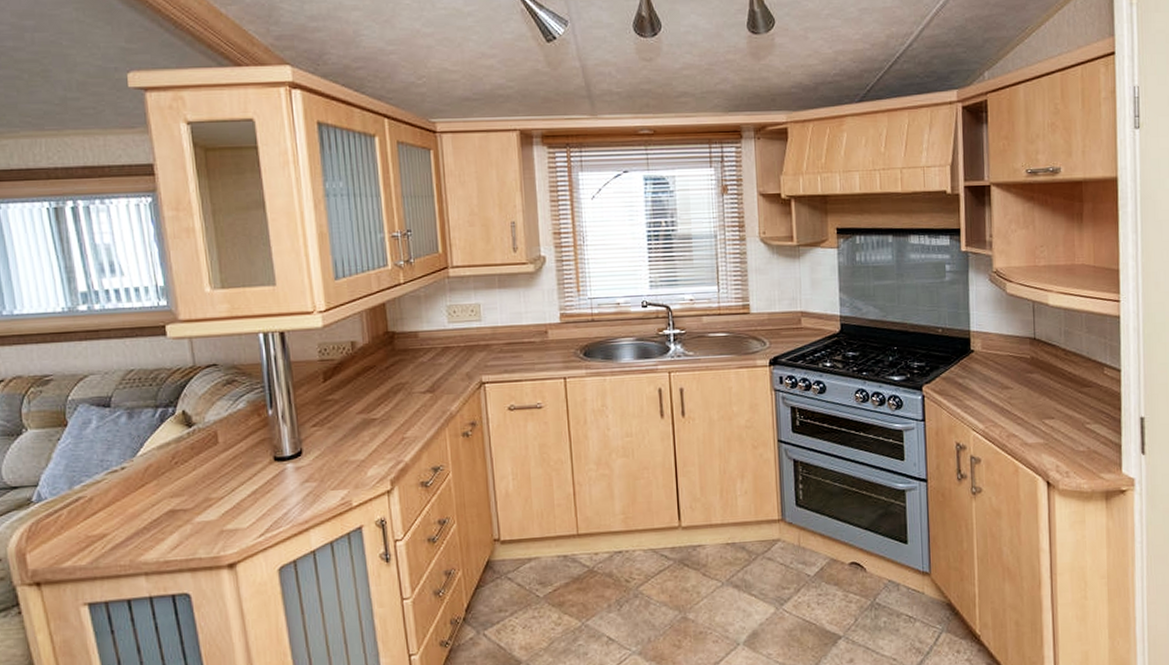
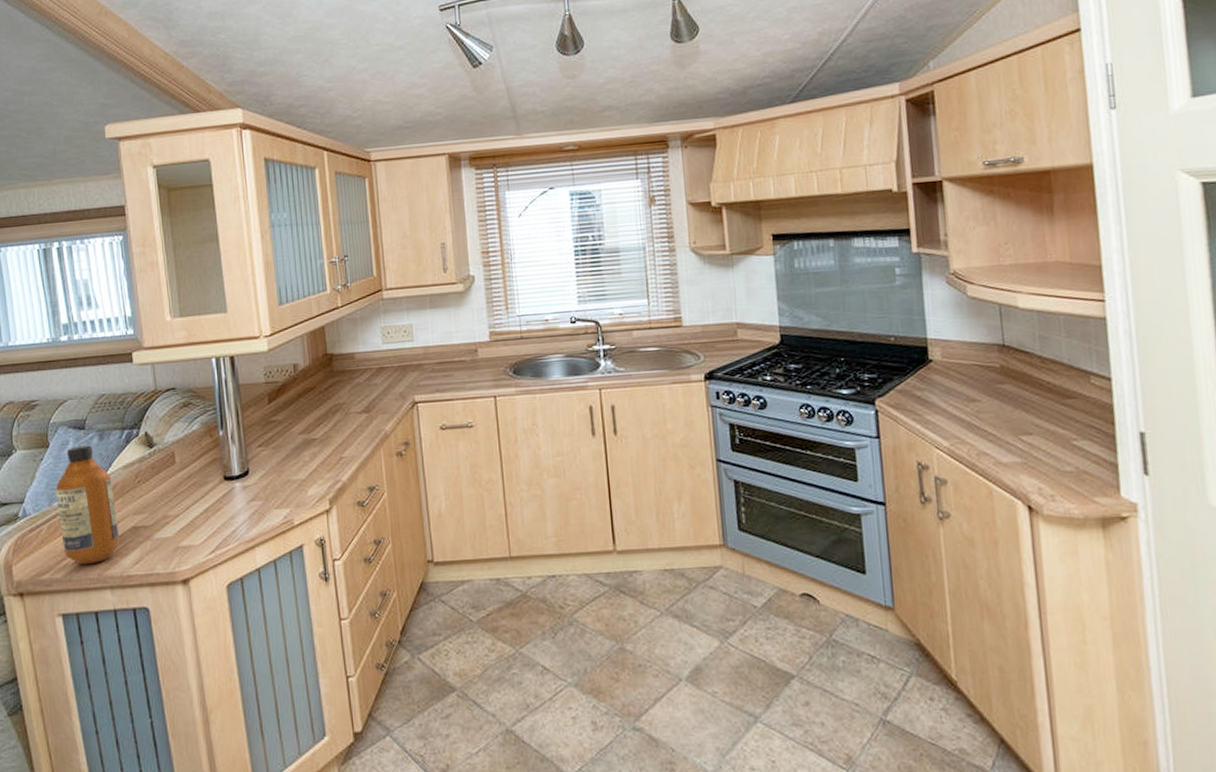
bottle: none [76,424,154,551] -> present [55,445,119,565]

